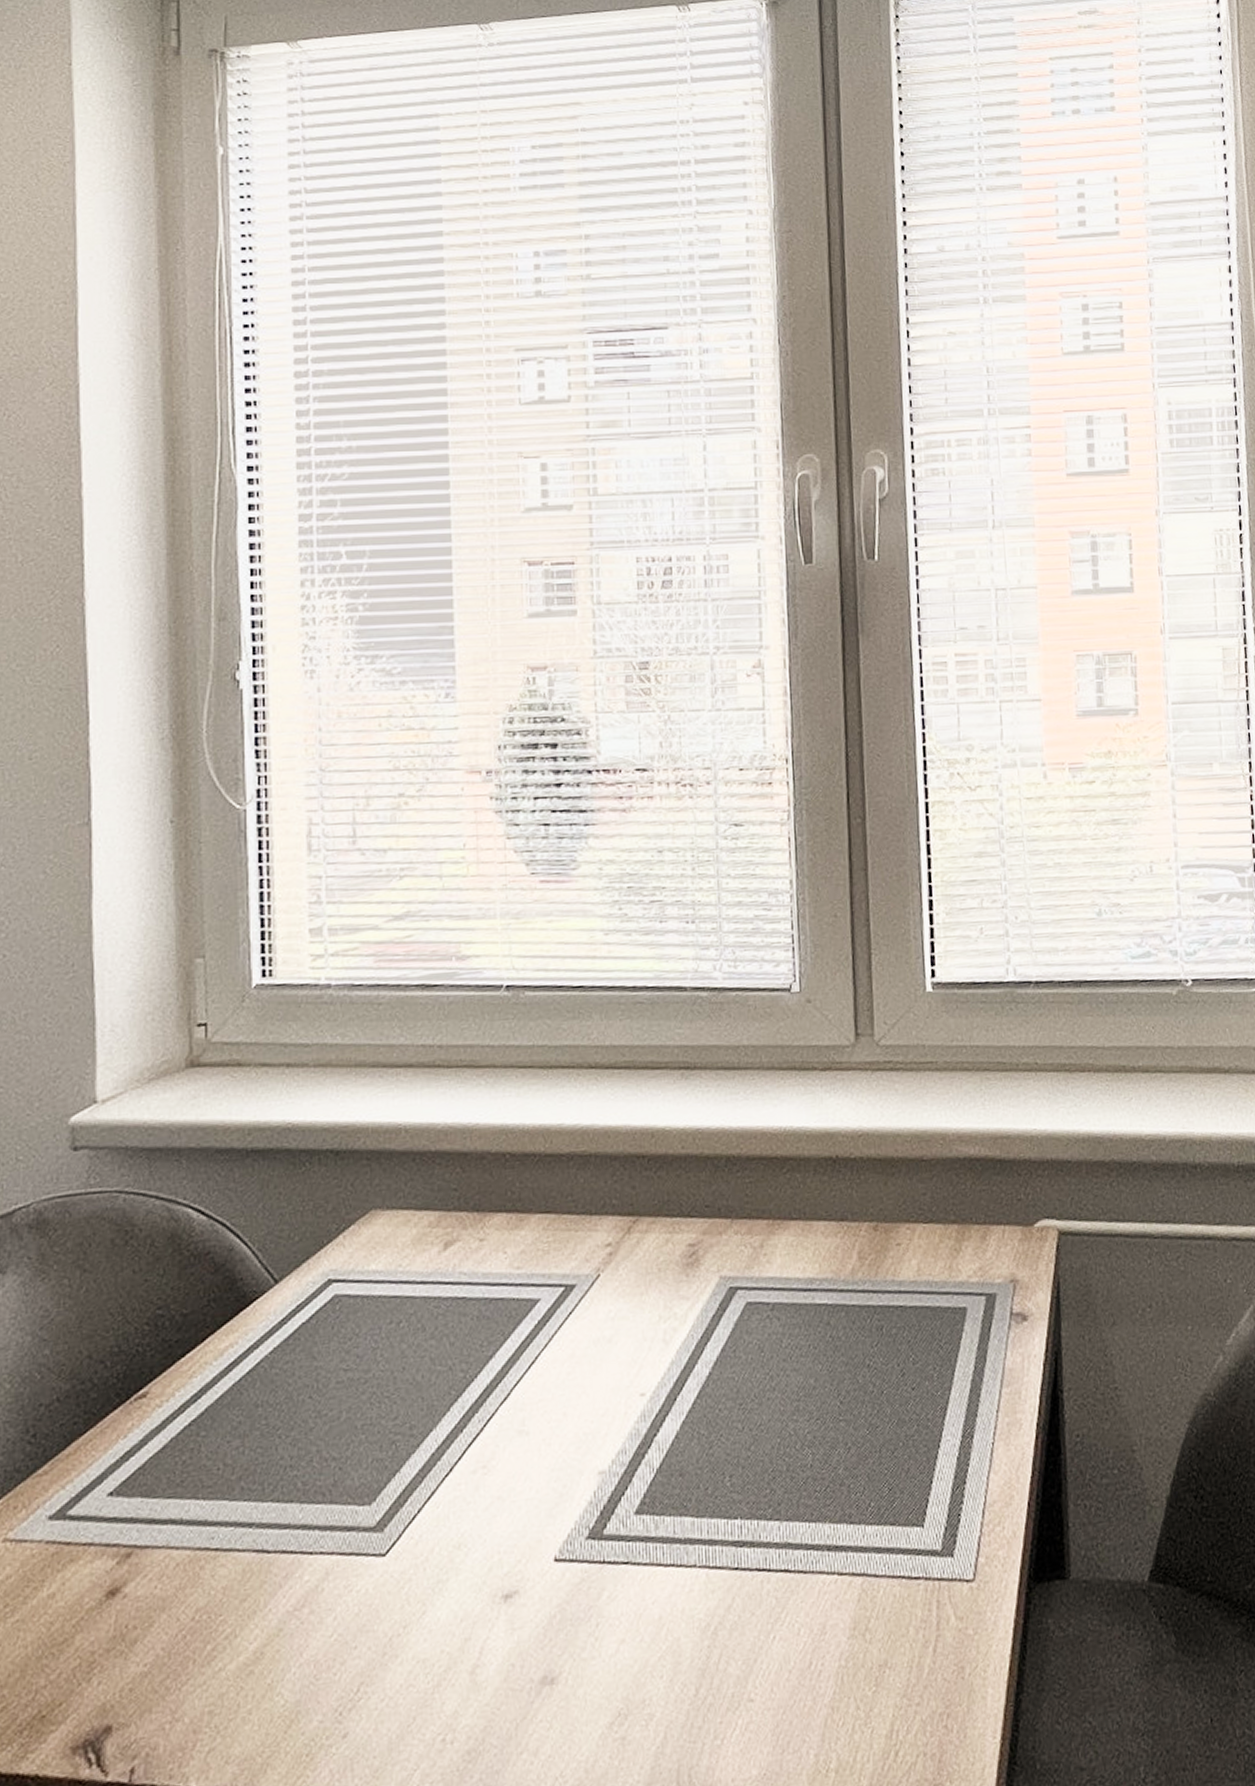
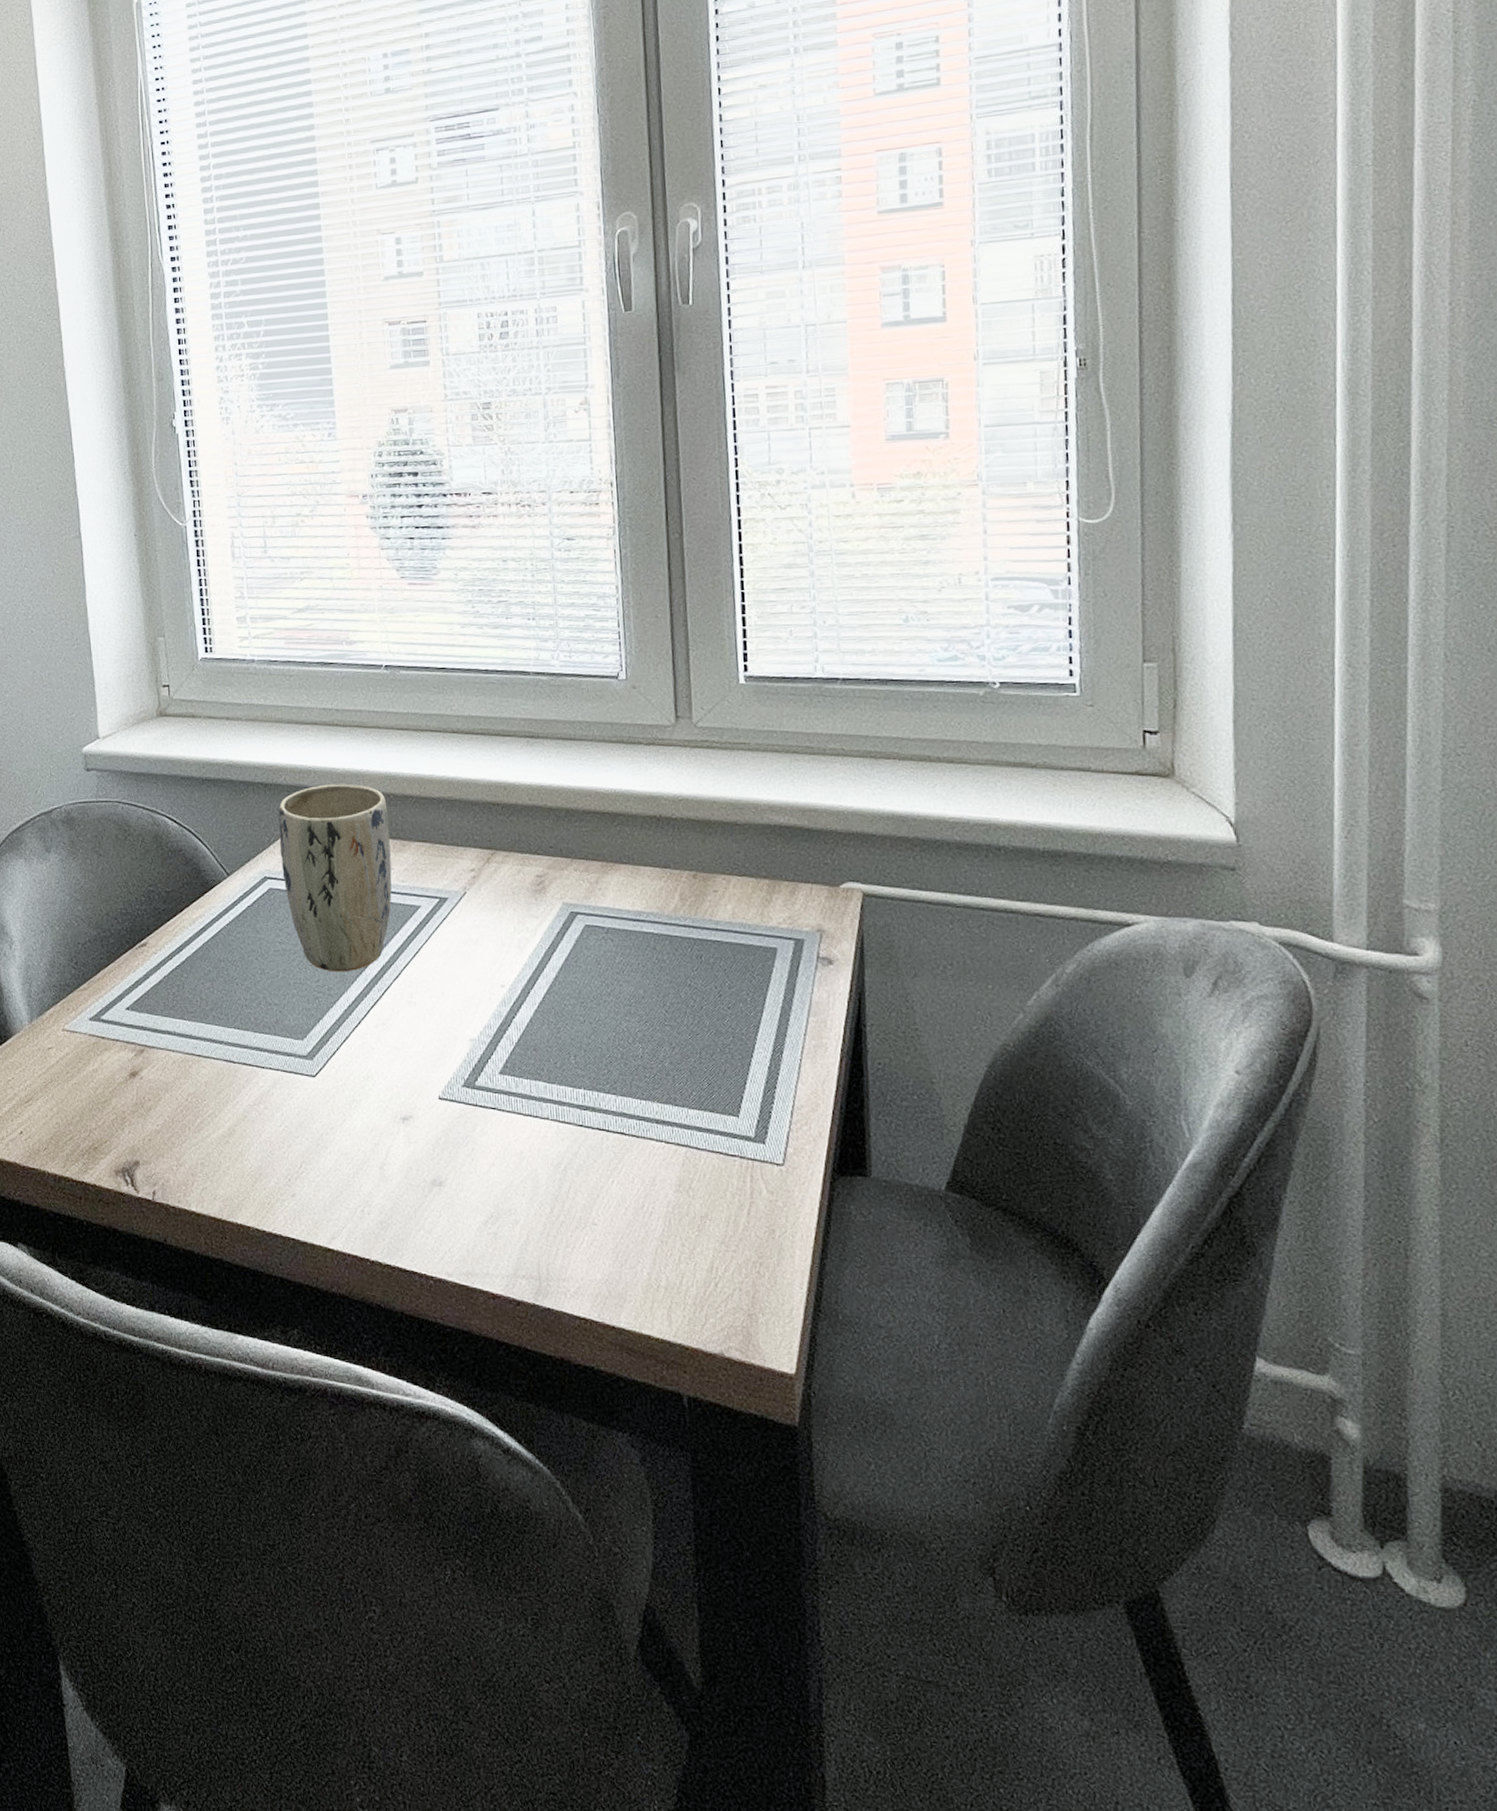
plant pot: none [352,1143,504,1403] -> present [278,784,392,972]

